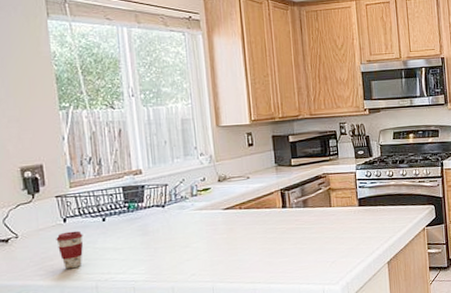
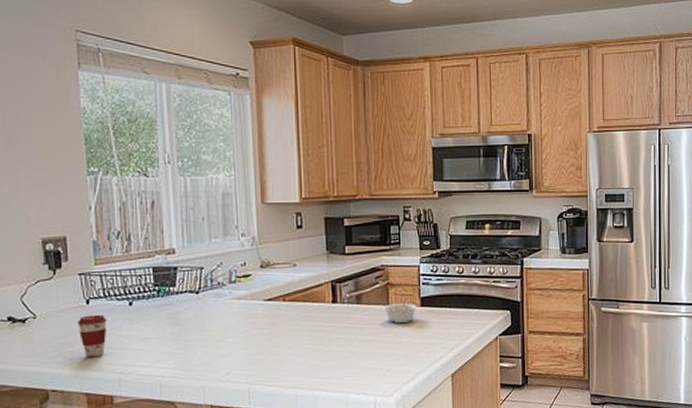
legume: none [326,201,356,222] -> present [383,300,418,323]

